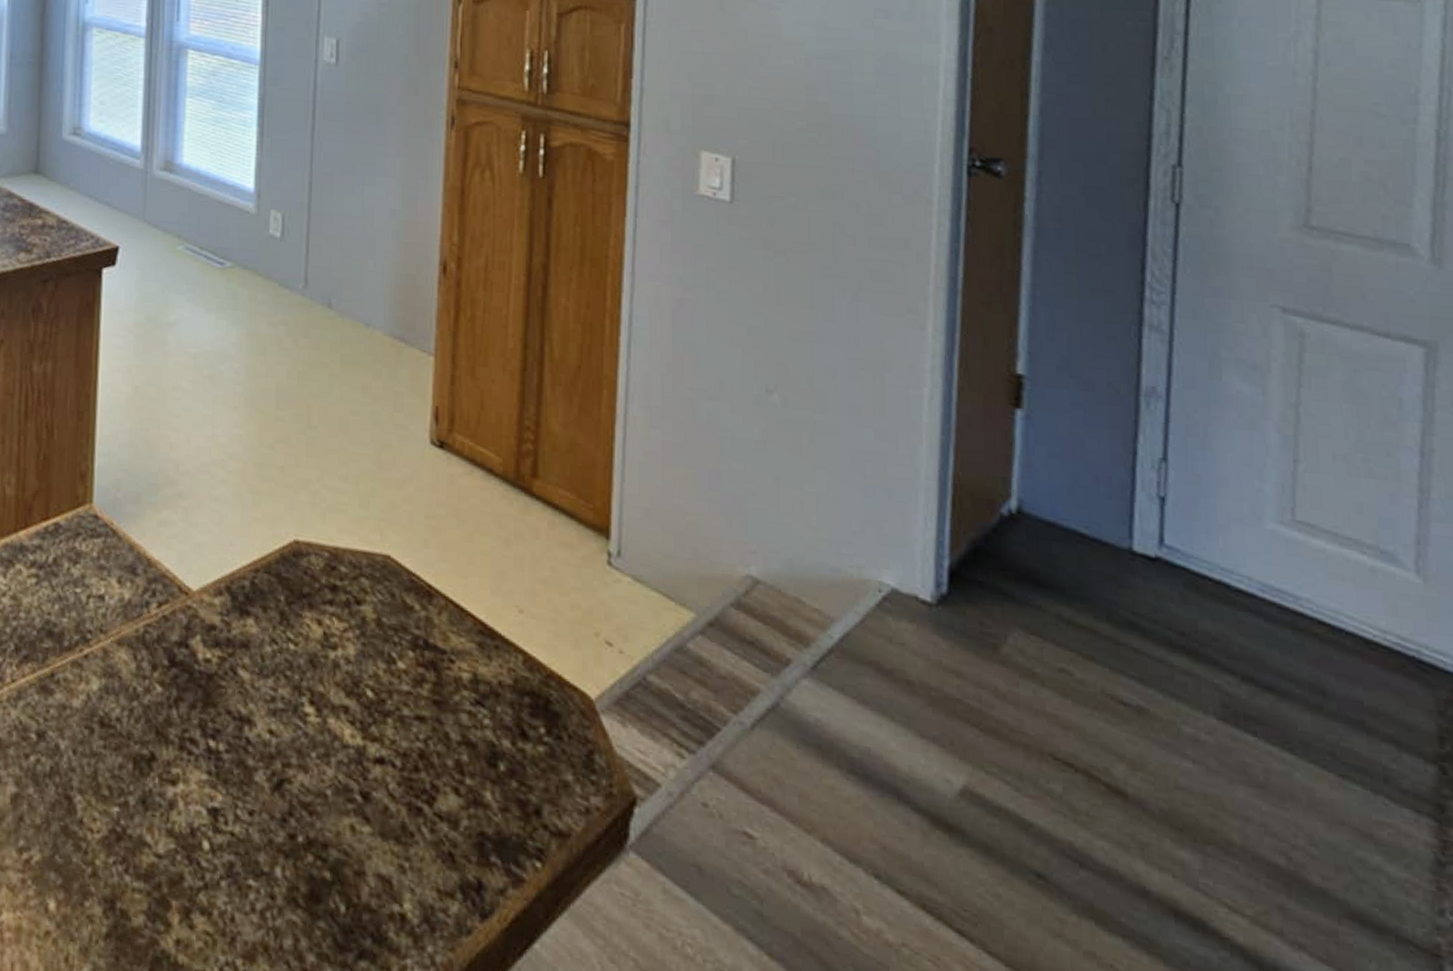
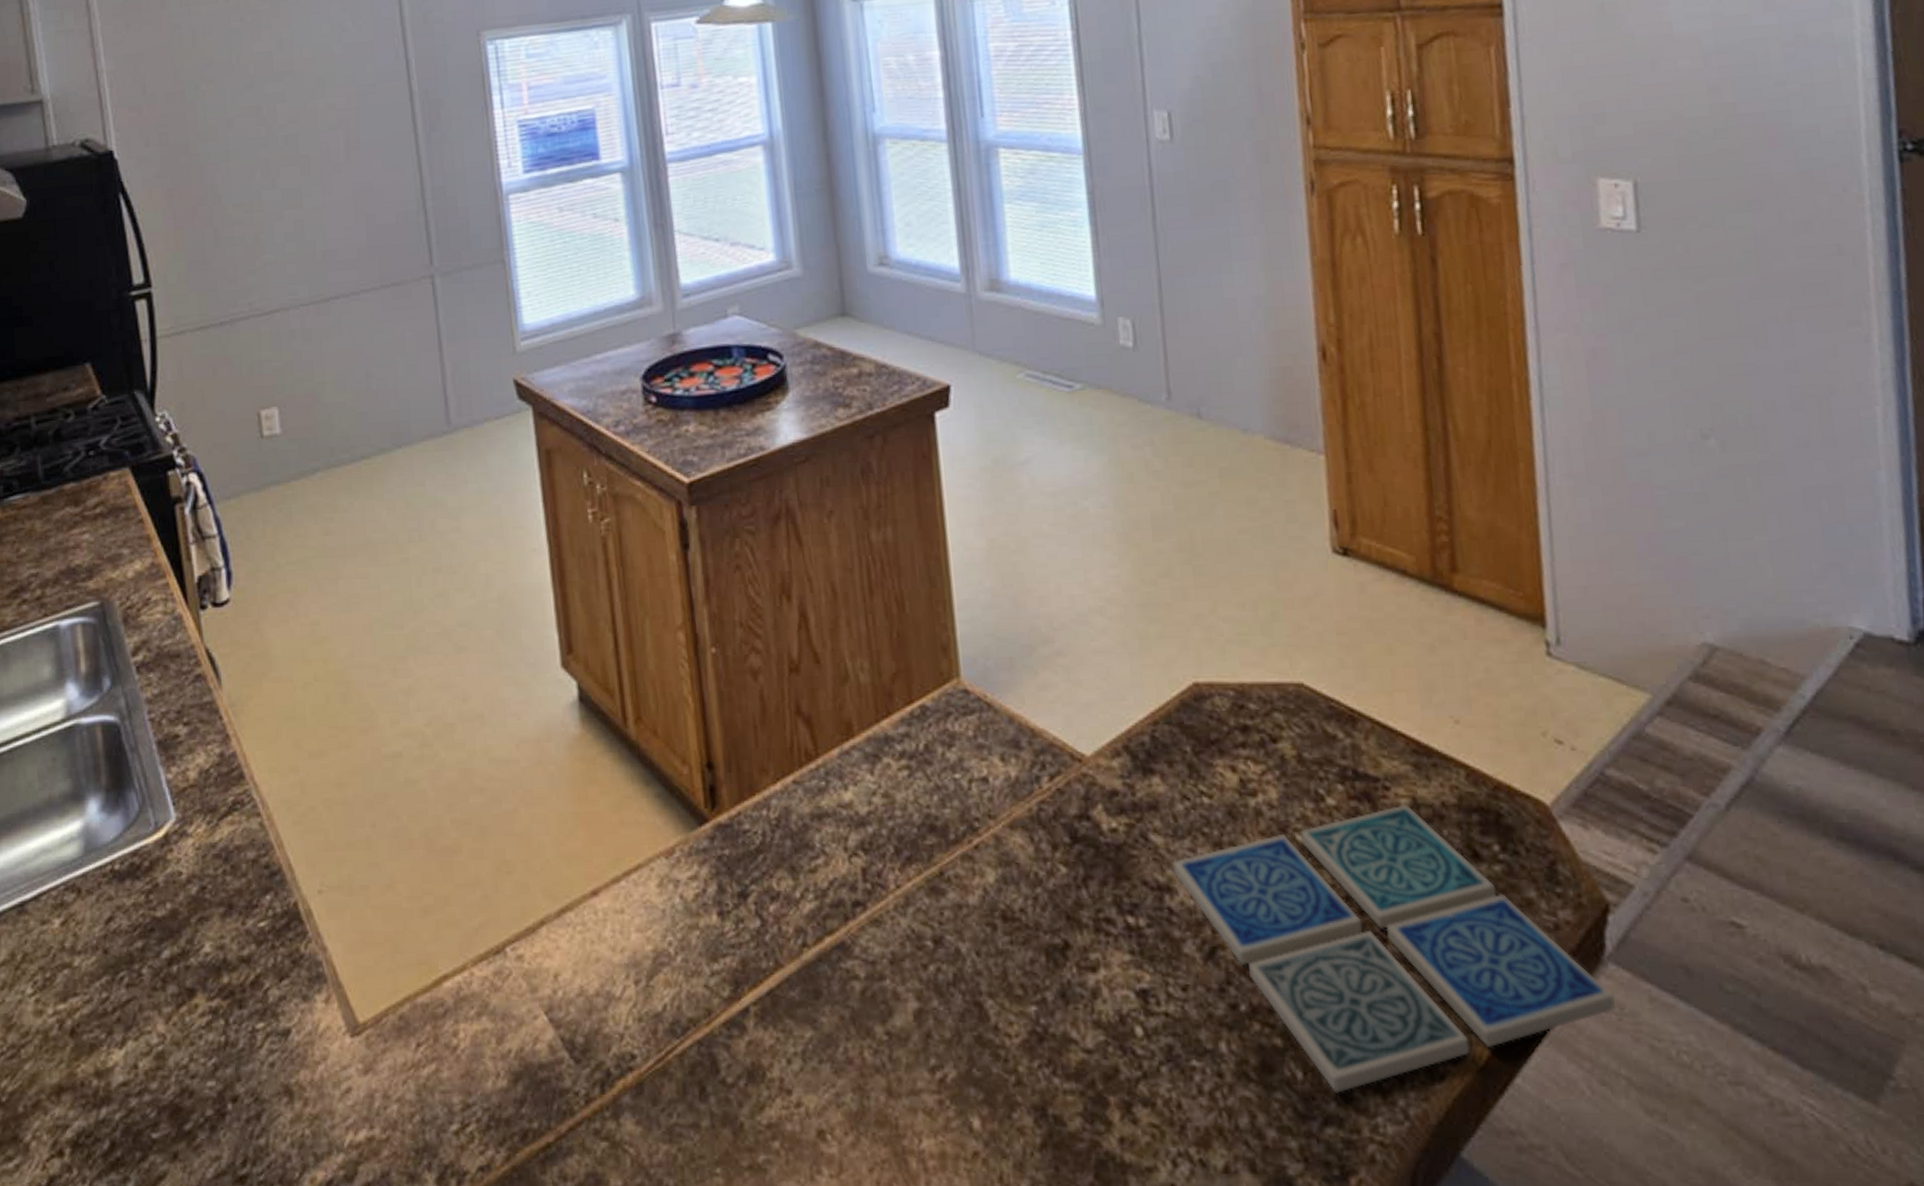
drink coaster: none [254,678,633,931] -> present [1171,804,1617,1093]

